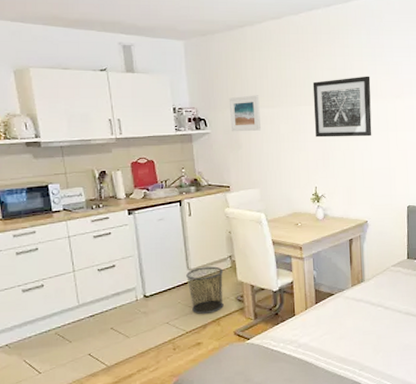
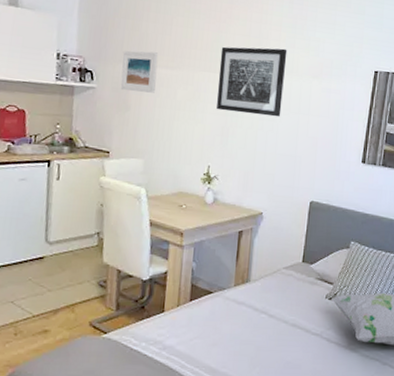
waste bin: present [186,266,224,314] -> none [43,241,88,297]

